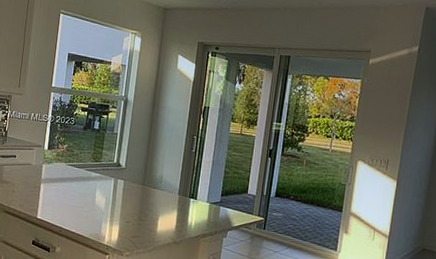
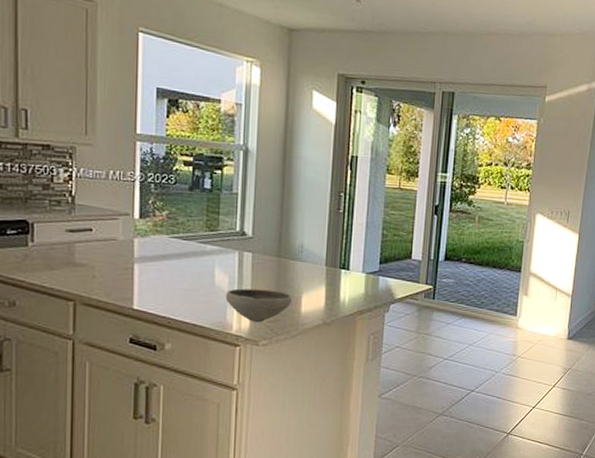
bowl: none [102,208,151,237] -> present [225,288,292,323]

